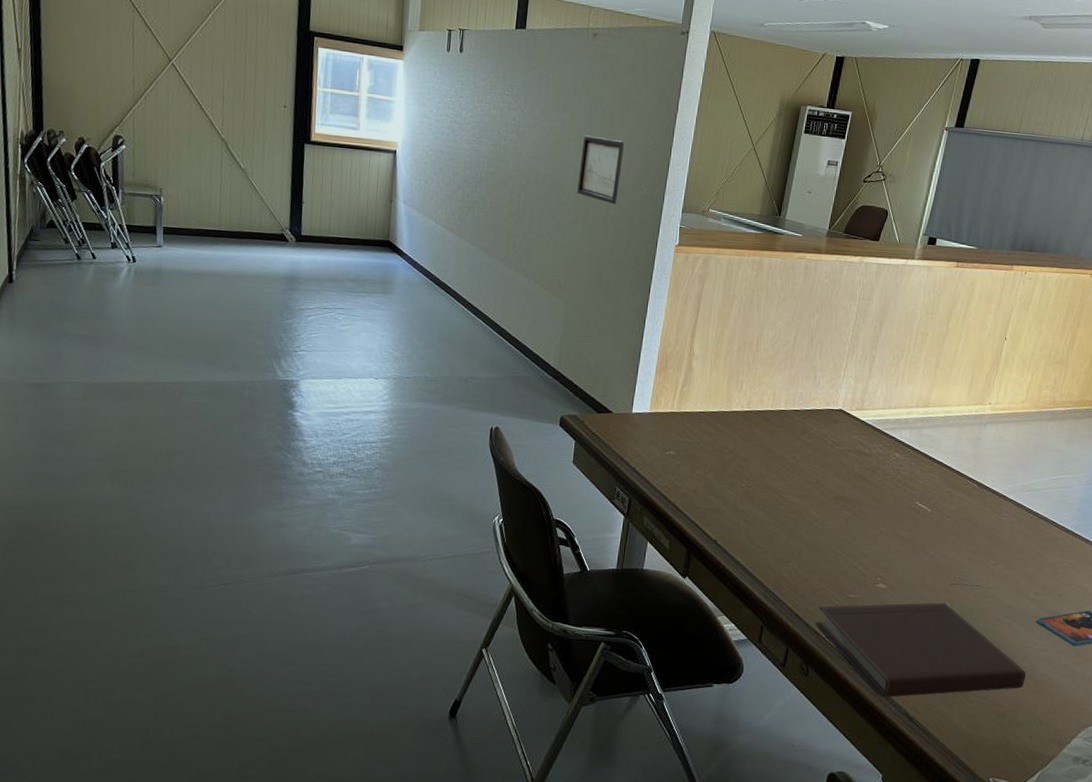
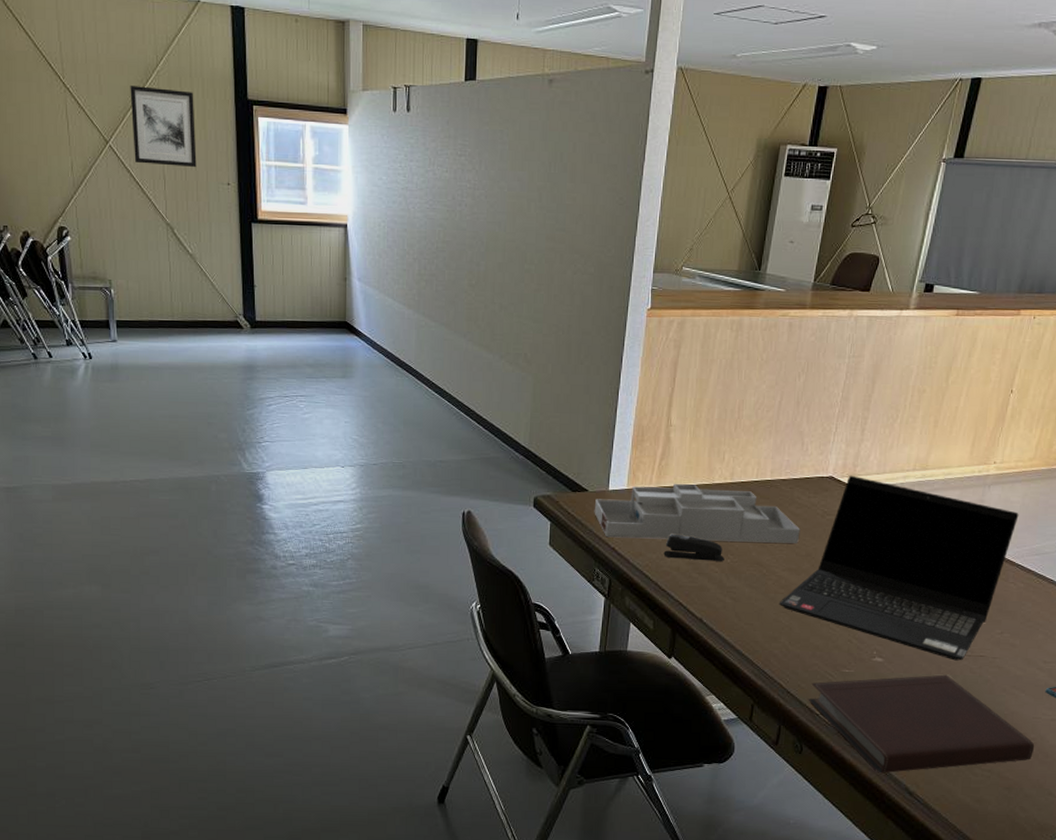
wall art: none [195,11,258,90] -> present [130,86,197,168]
wall art: present [577,135,625,205] -> none [540,194,589,269]
desk organizer: none [617,409,811,471] -> present [594,483,800,543]
stapler: none [682,457,739,486] -> present [663,533,724,561]
laptop computer: none [789,409,1012,590] -> present [778,475,1019,661]

